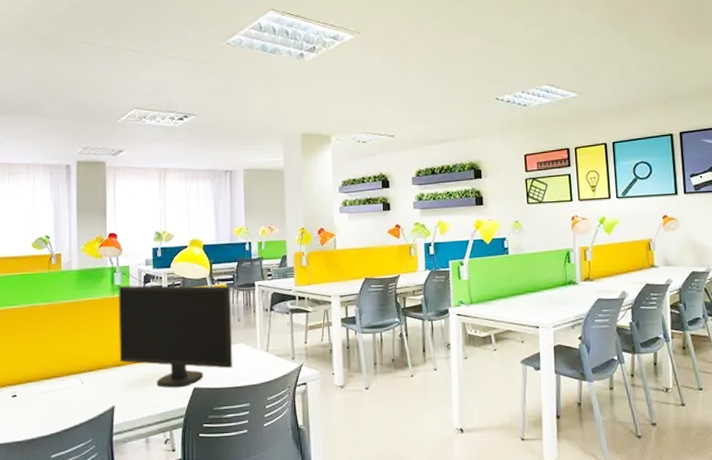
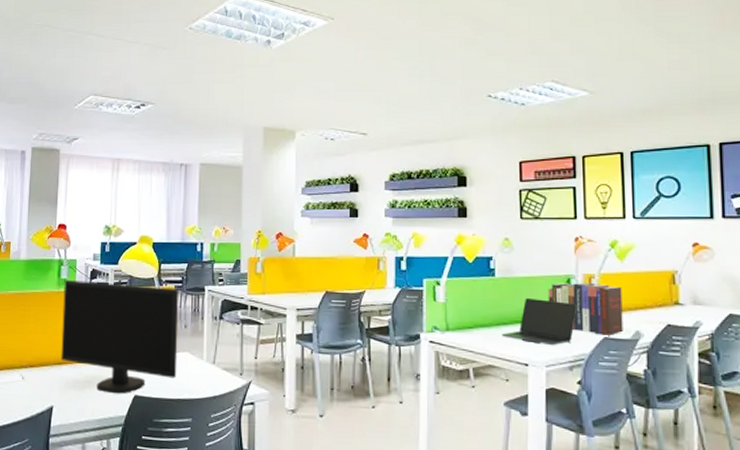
laptop: none [516,270,576,310] -> present [501,297,578,346]
books: none [552,254,613,297] -> present [548,282,623,336]

